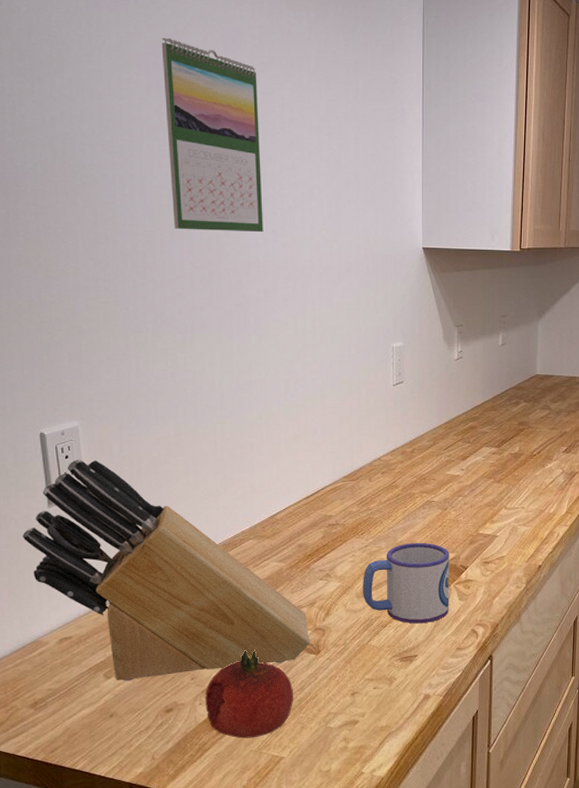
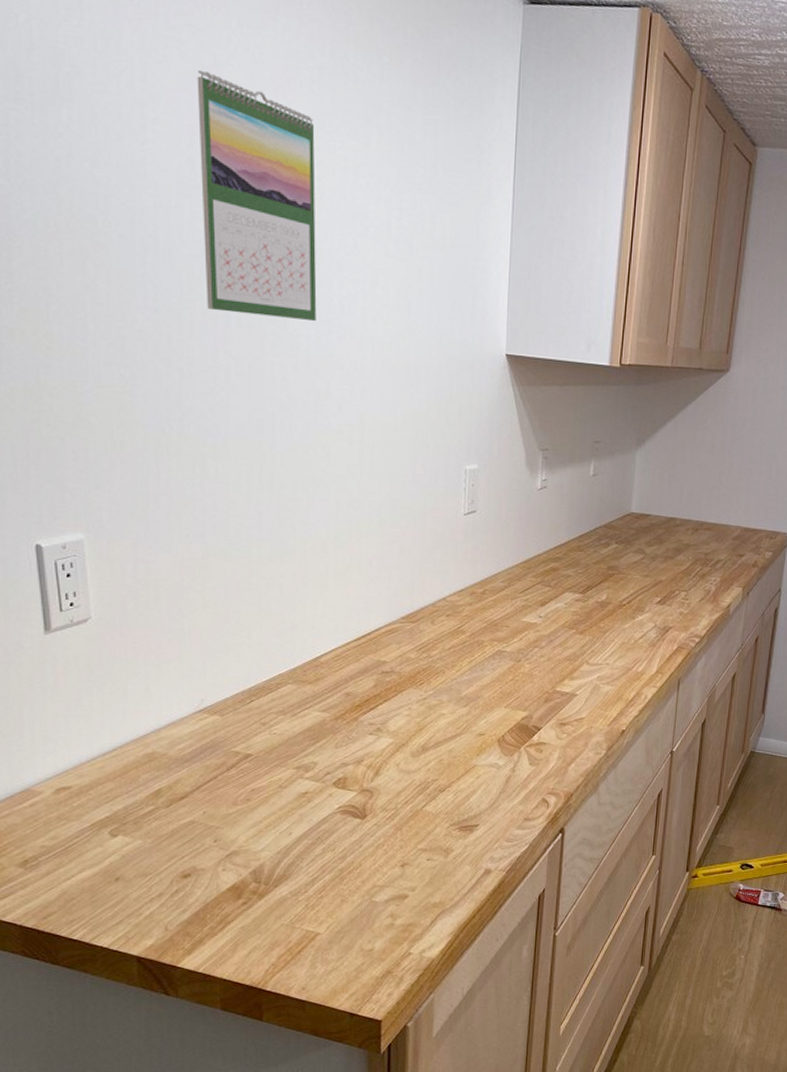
knife block: present [22,459,310,682] -> none [12,579,355,841]
fruit: present [205,649,293,739] -> none [230,809,333,911]
mug: present [363,542,449,624] -> none [419,697,521,790]

